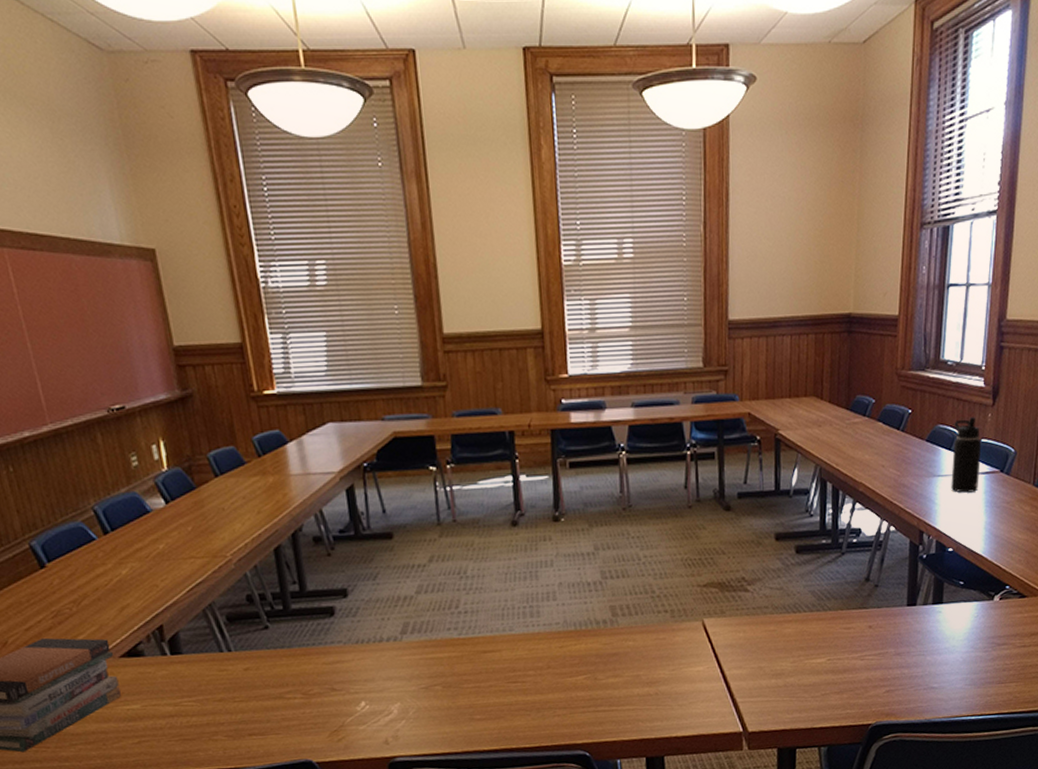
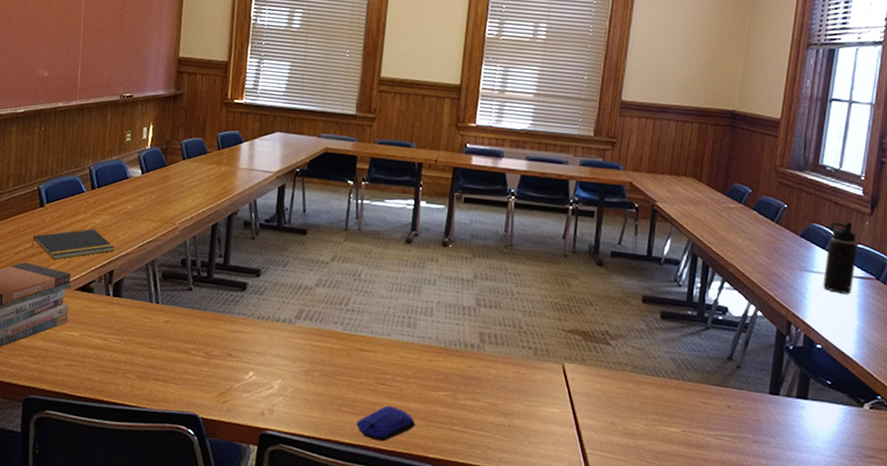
notepad: none [43,582,157,627] -> present [31,229,115,259]
computer mouse: none [494,702,558,741] -> present [356,405,416,442]

